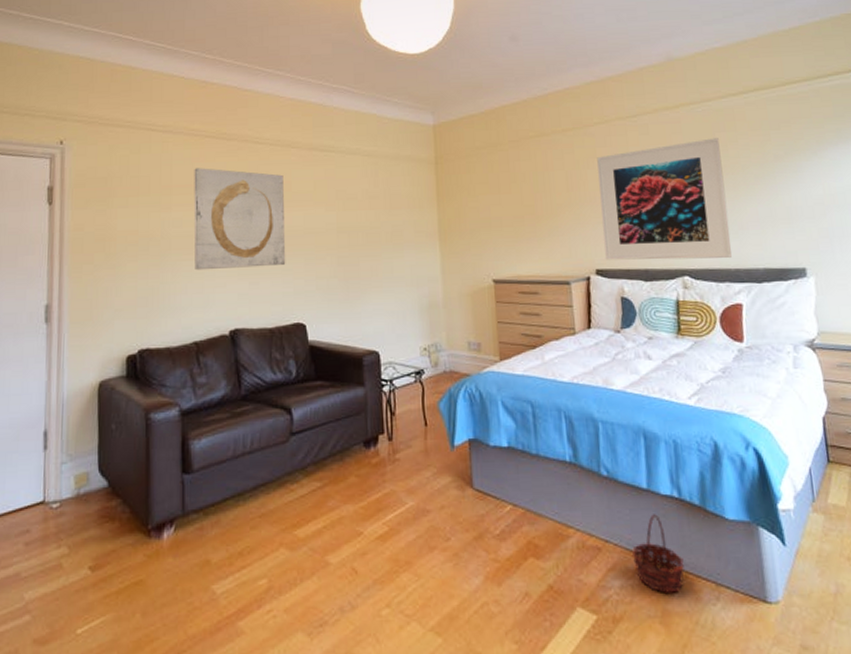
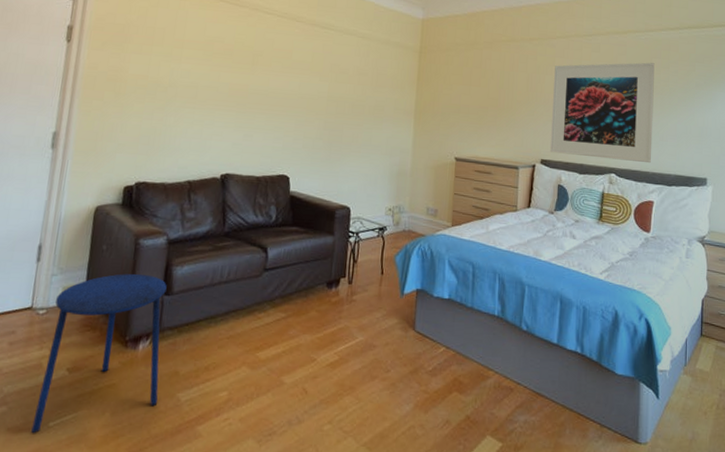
side table: none [59,453,192,644] -> present [31,274,167,434]
wall art: present [193,168,286,271] -> none [196,27,286,123]
basket: present [632,514,685,593] -> none [538,365,578,430]

